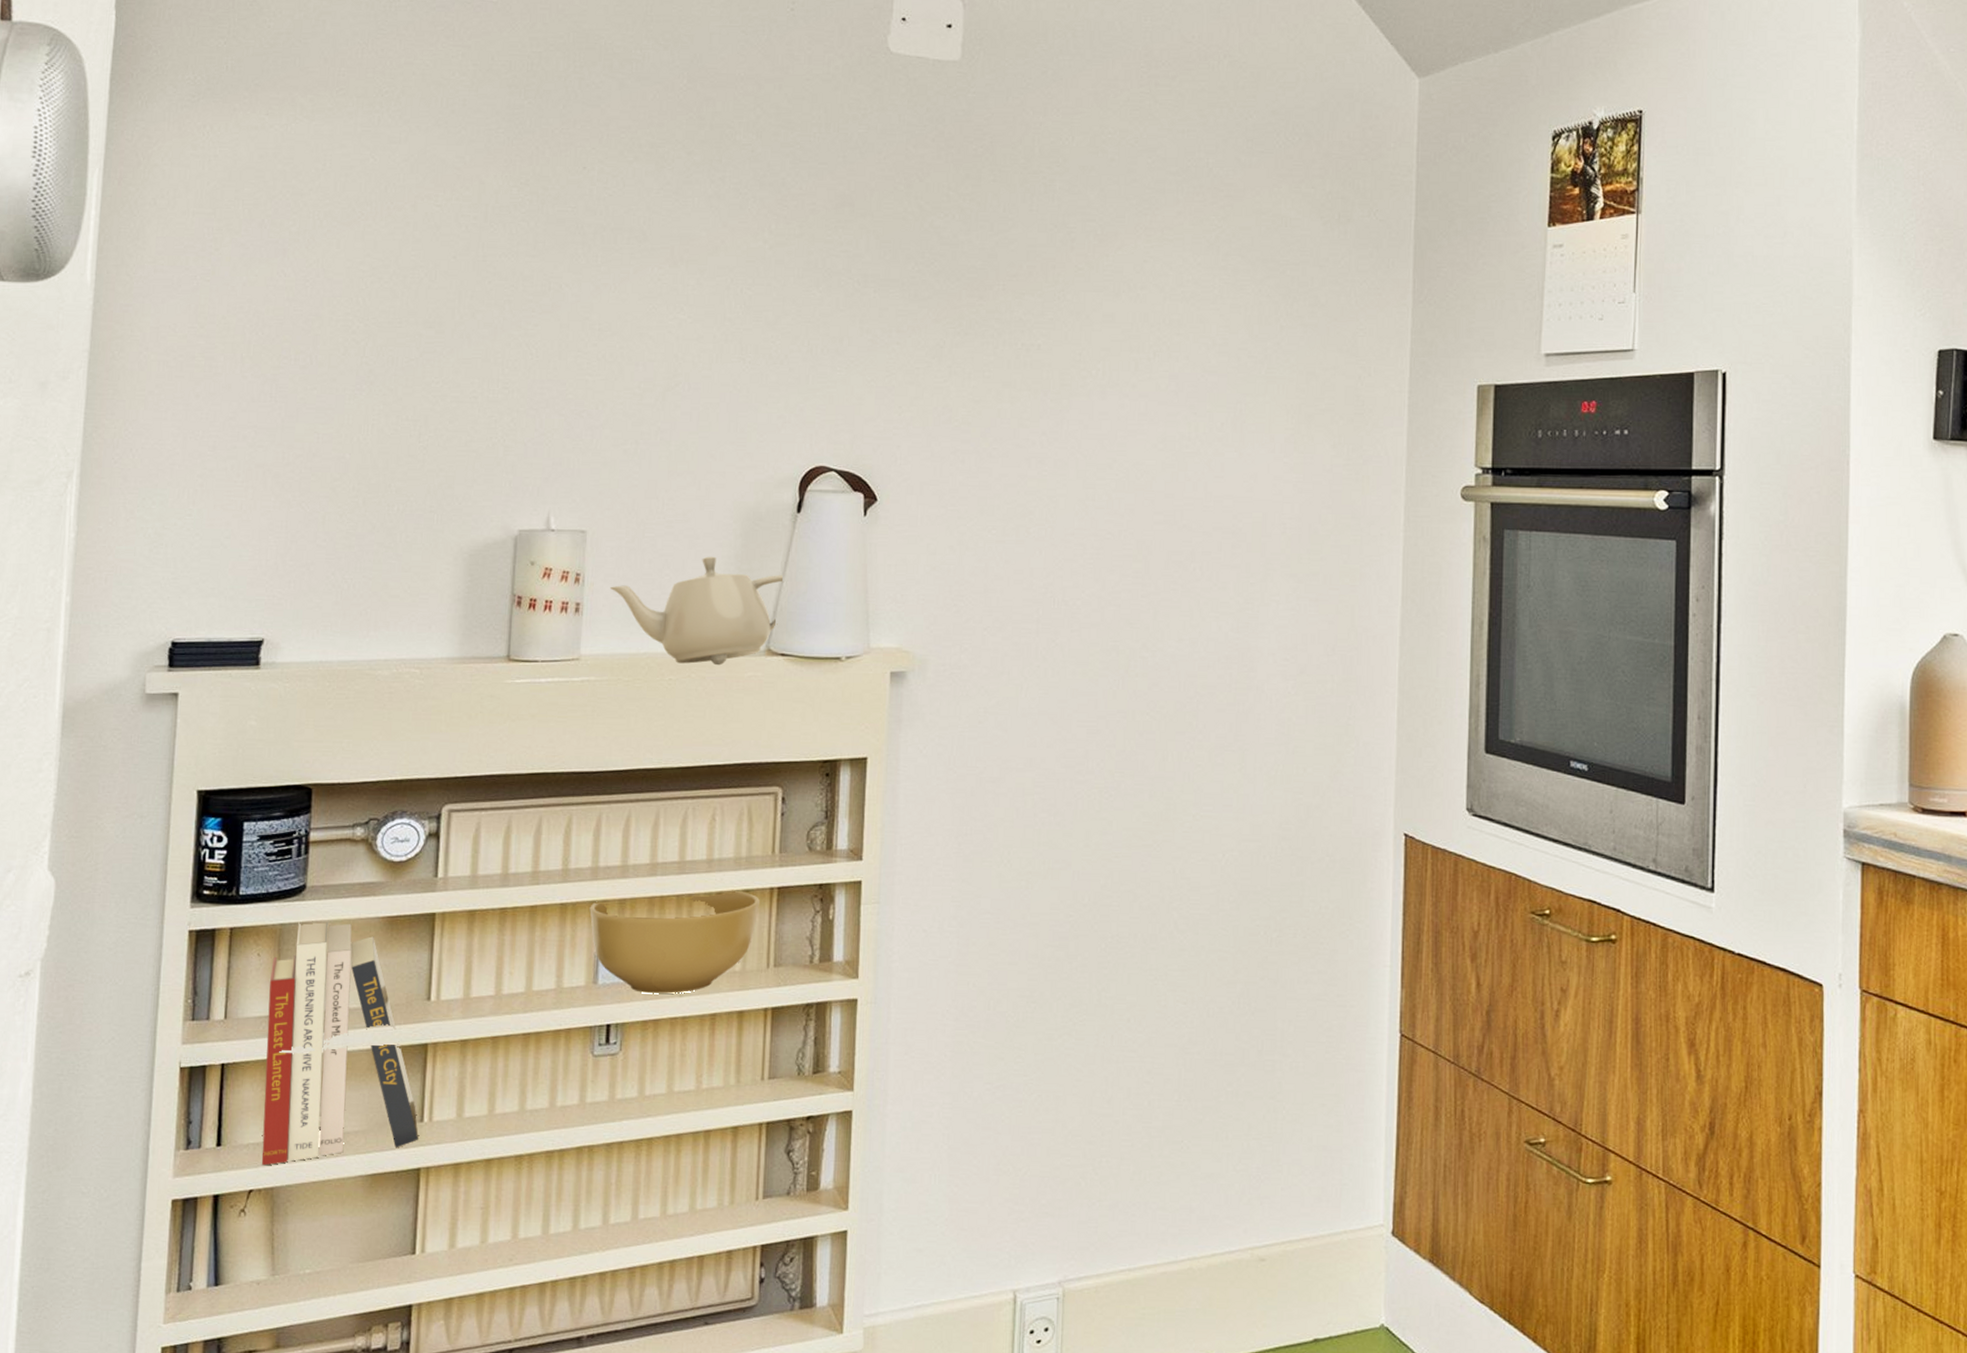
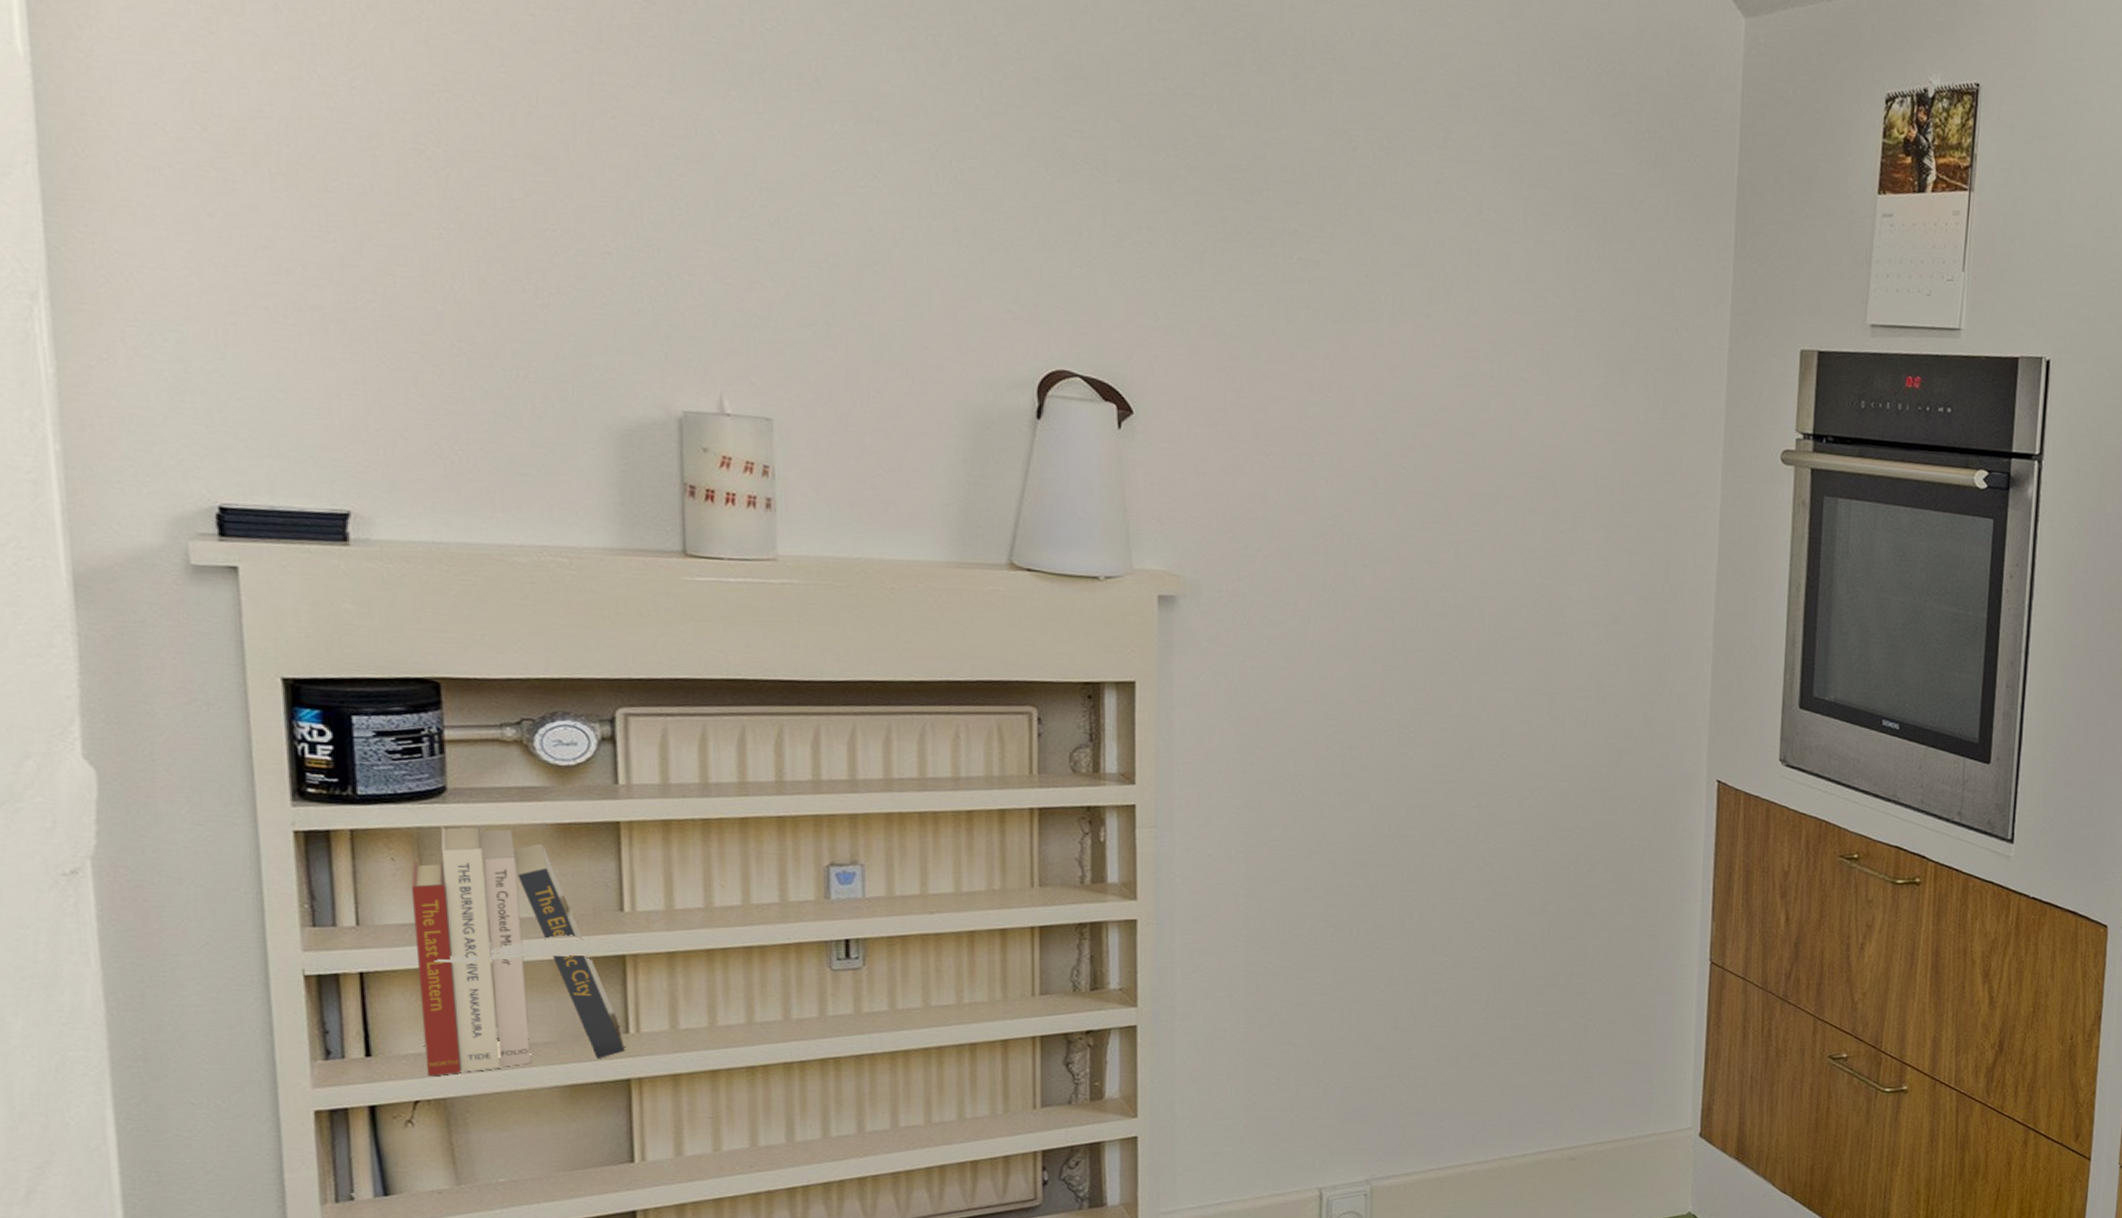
bowl: present [589,890,760,994] -> none [814,809,1018,911]
teapot: present [610,556,785,666] -> none [809,458,1026,577]

